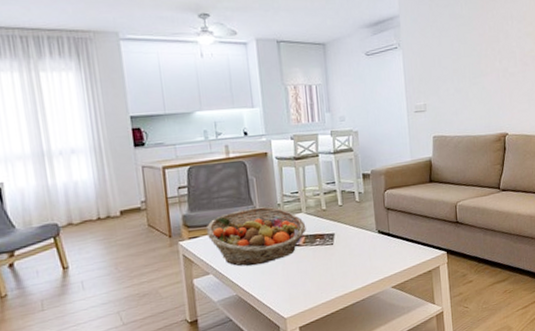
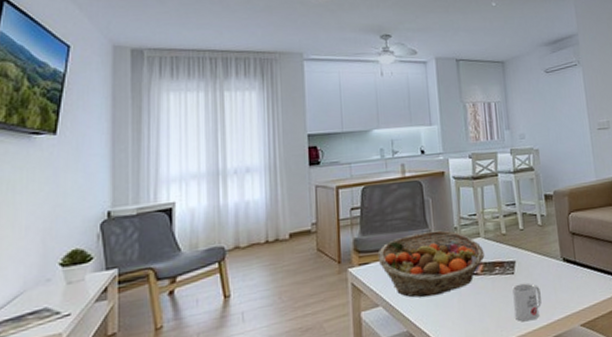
mug: none [332,252,358,285] -> present [512,283,542,322]

